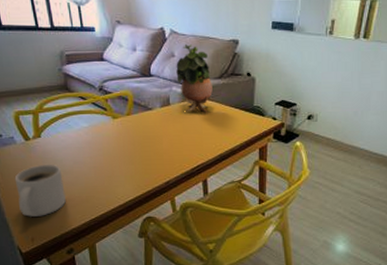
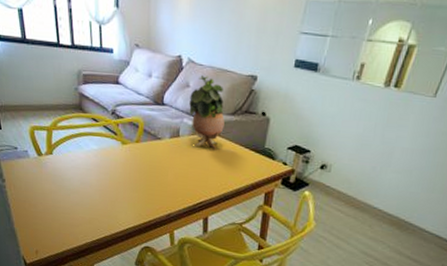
mug: present [14,164,67,217] -> none [25,181,71,231]

